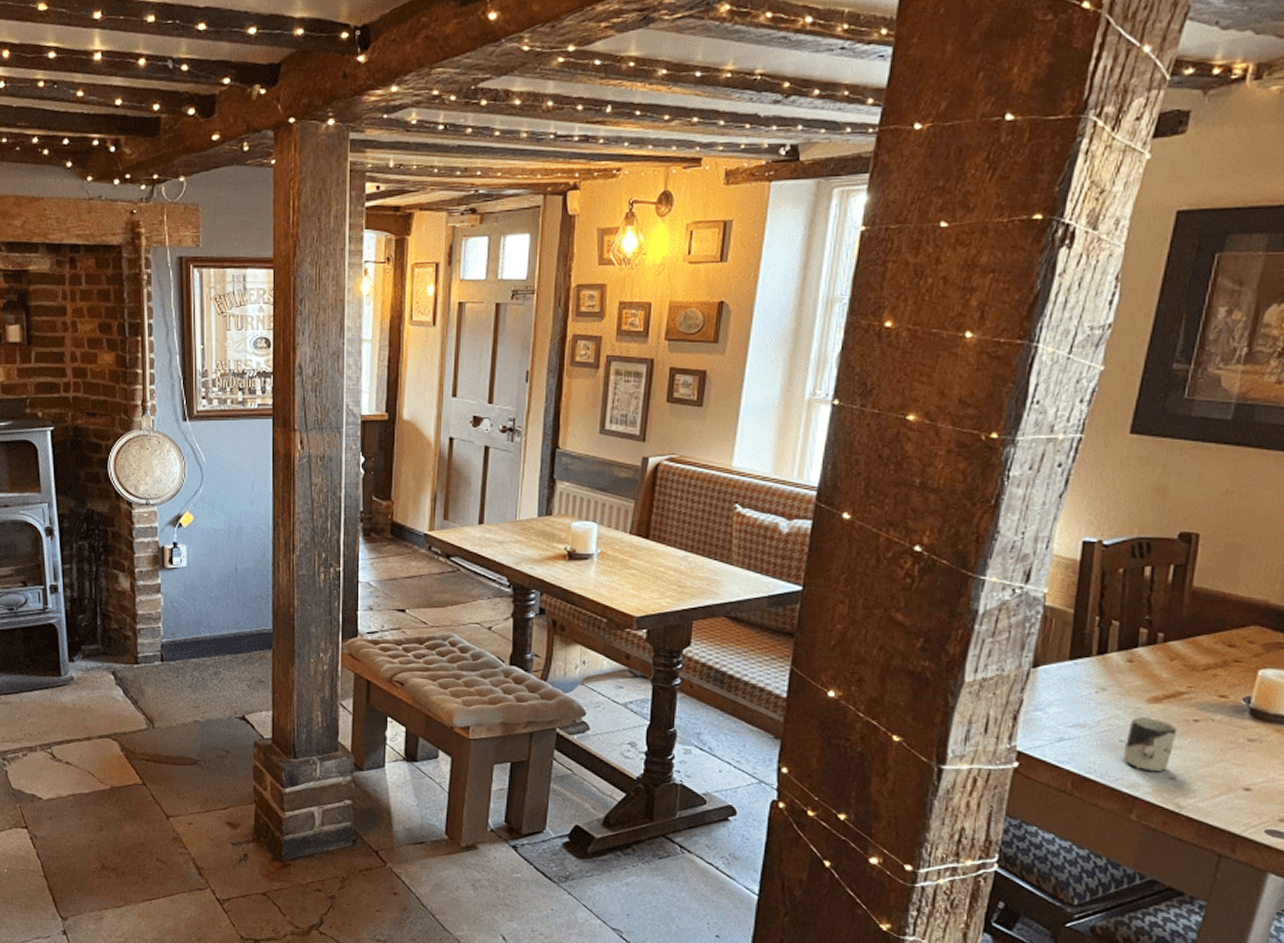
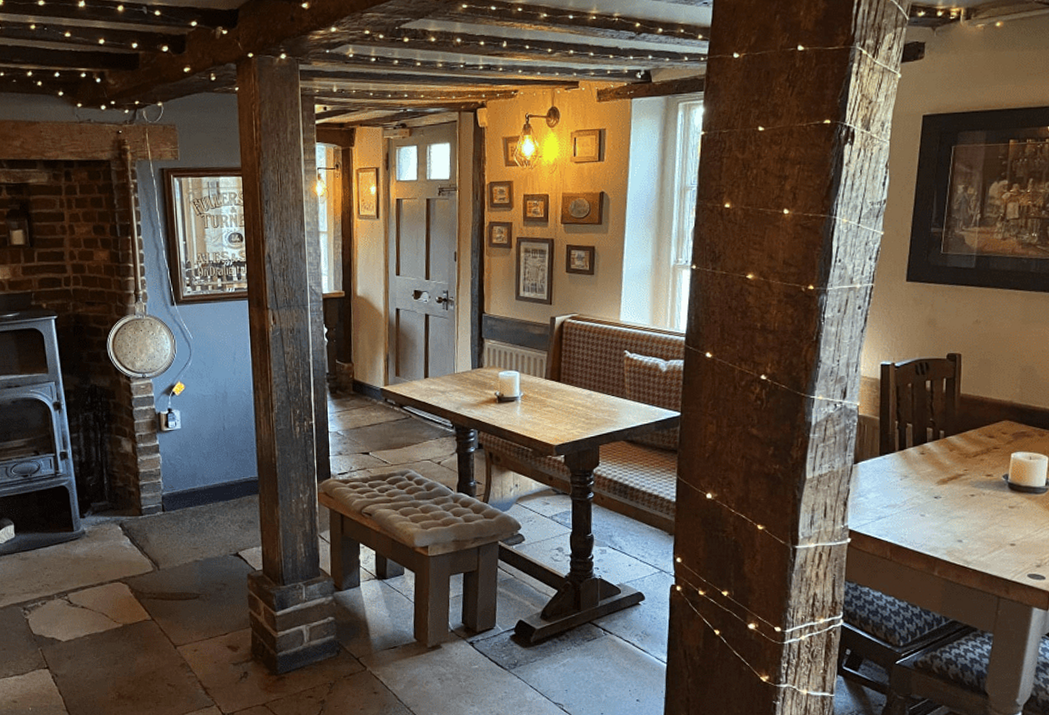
cup: present [1122,717,1176,773] -> none [924,496,959,538]

